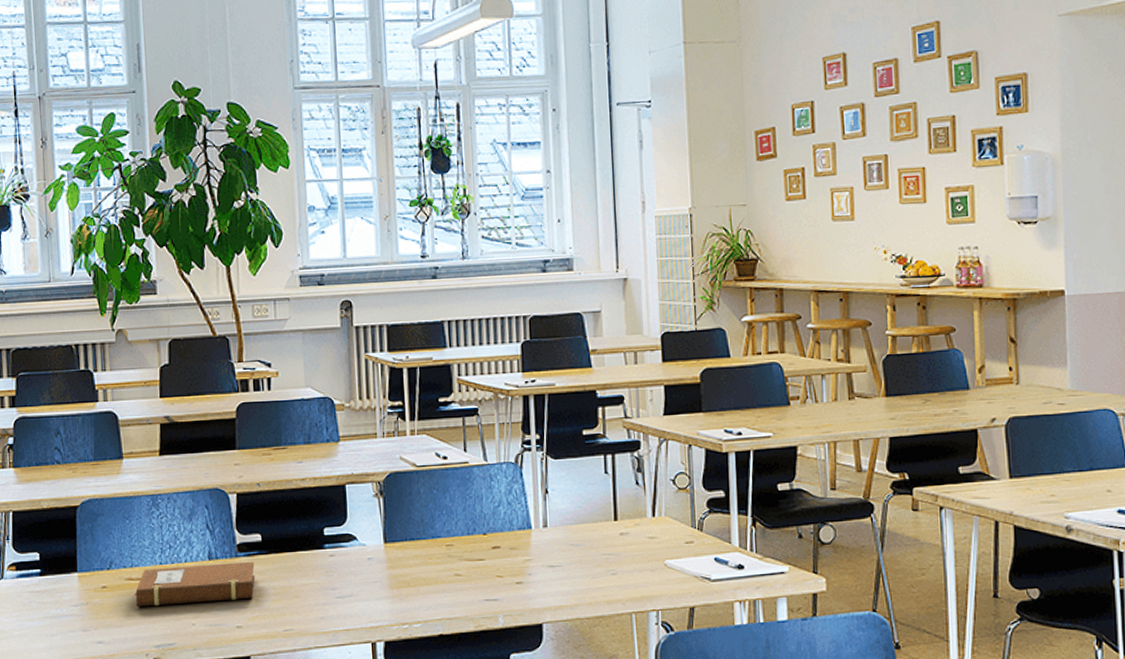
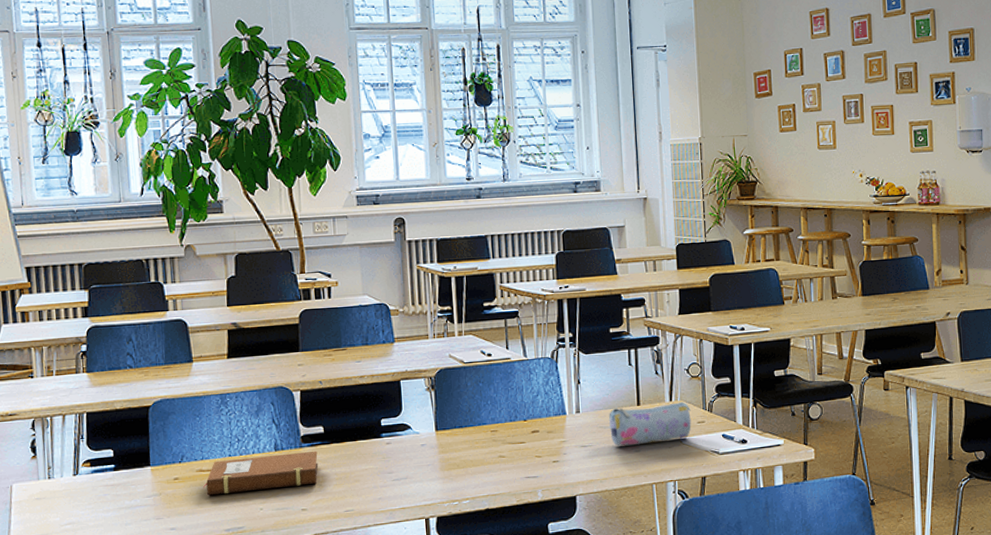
pencil case: none [581,518,678,568] -> present [609,402,692,446]

